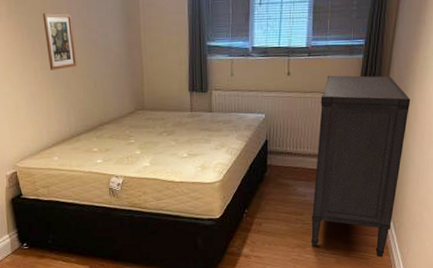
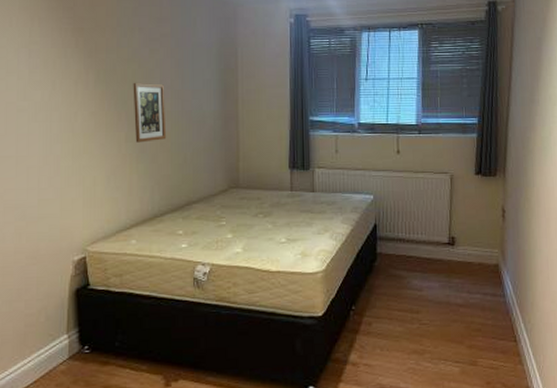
dresser: present [311,75,411,258] -> none [429,154,532,367]

